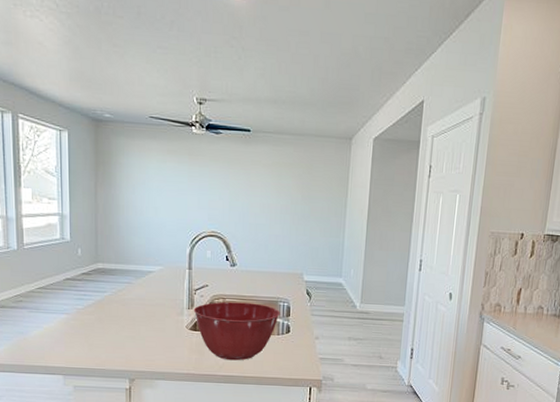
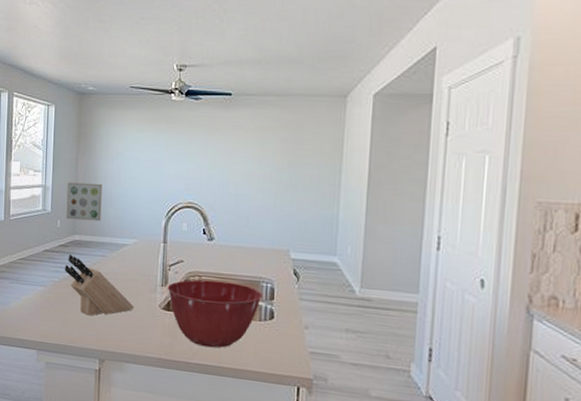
wall art: none [86,210,125,250] -> present [66,182,102,222]
knife block: none [88,282,163,340] -> present [64,254,135,316]

